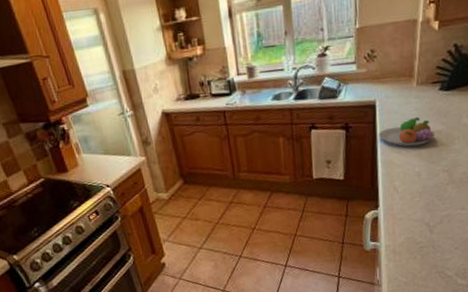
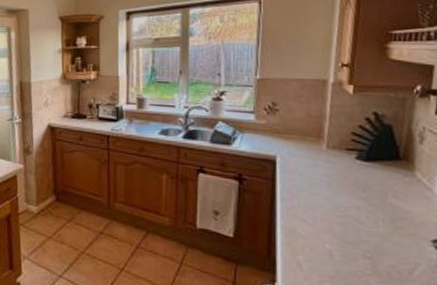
fruit bowl: present [379,117,436,147] -> none [279,184,352,219]

